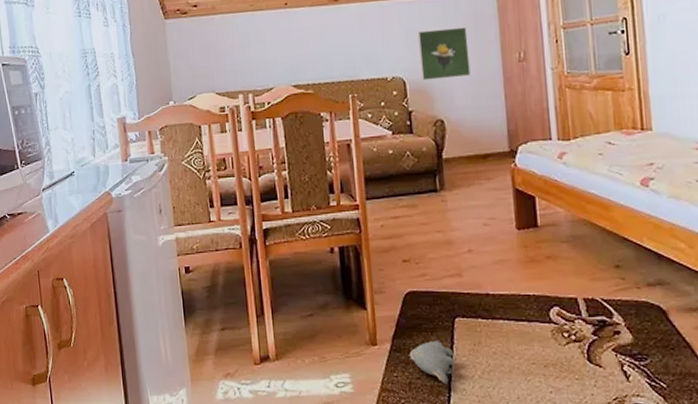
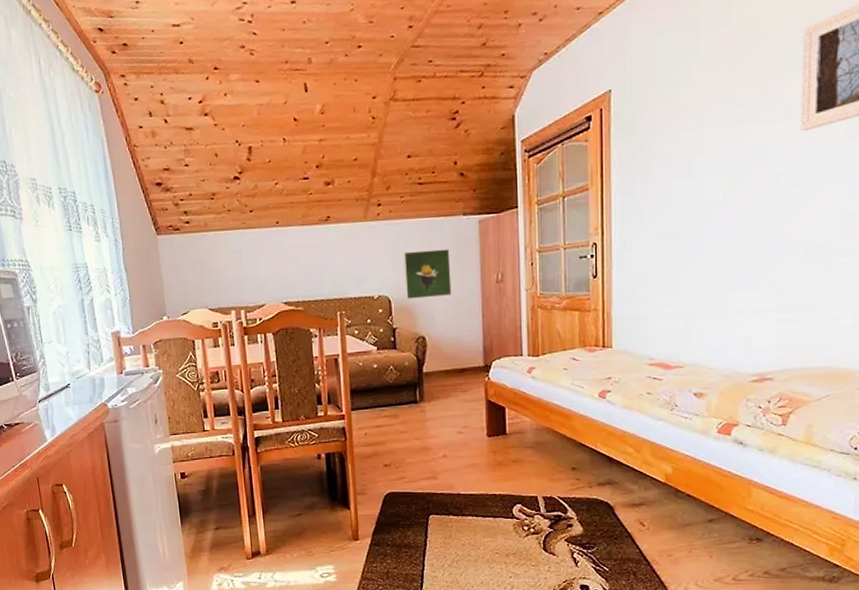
plush toy: present [409,341,455,385] -> none [387,535,428,573]

